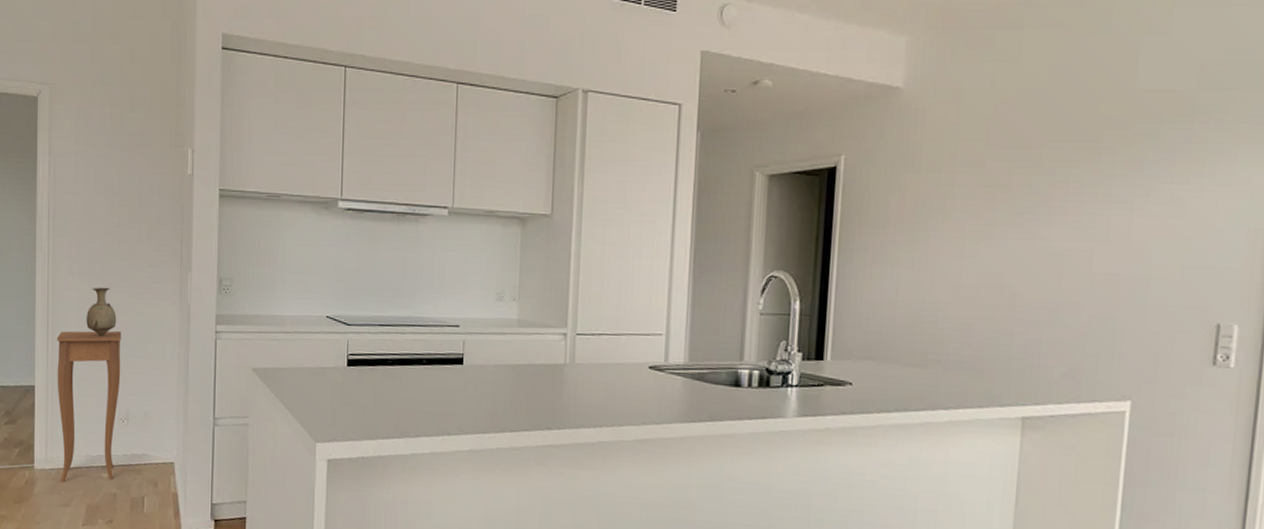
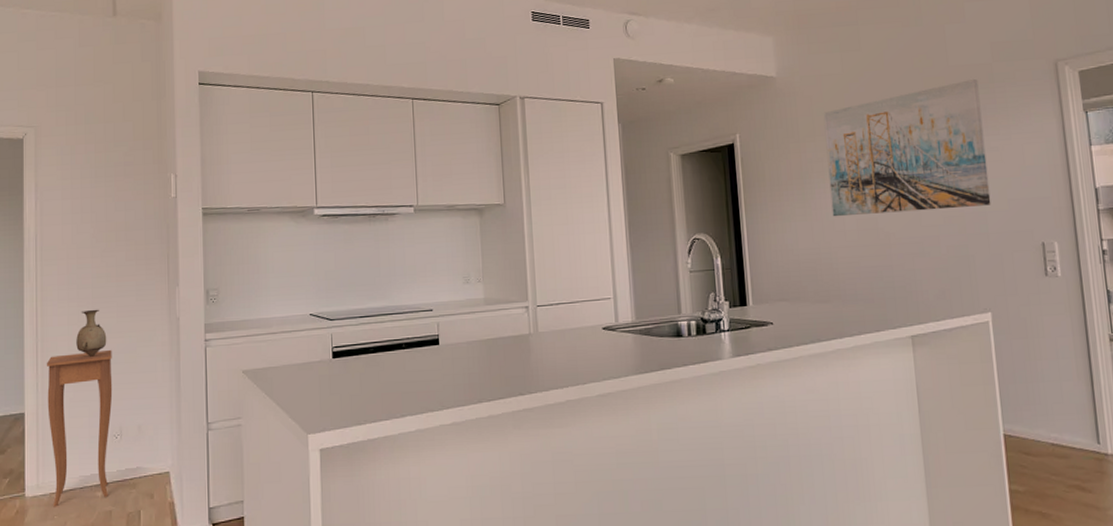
wall art: none [947,110,1173,272] -> present [823,79,991,217]

